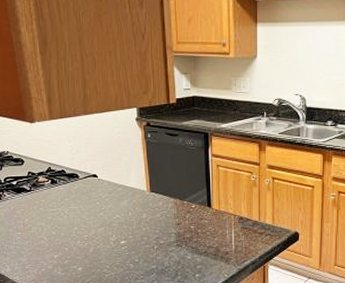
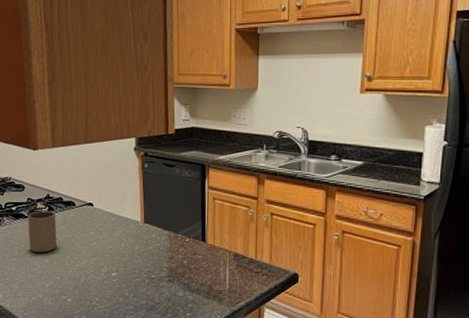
mug: none [29,184,63,225] -> present [27,211,57,252]

